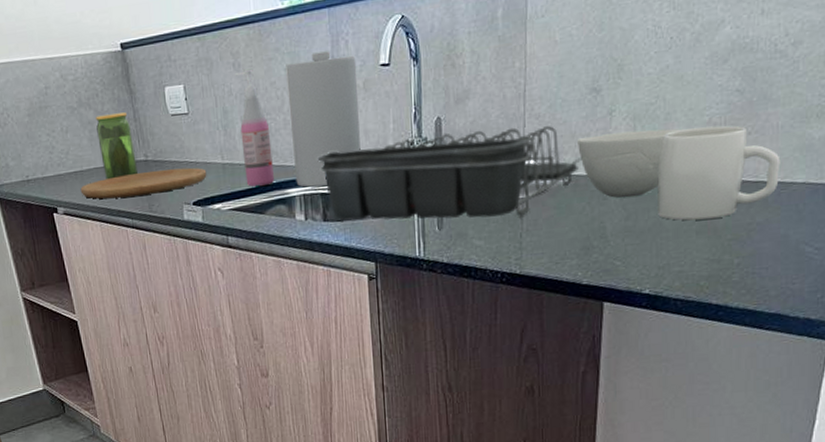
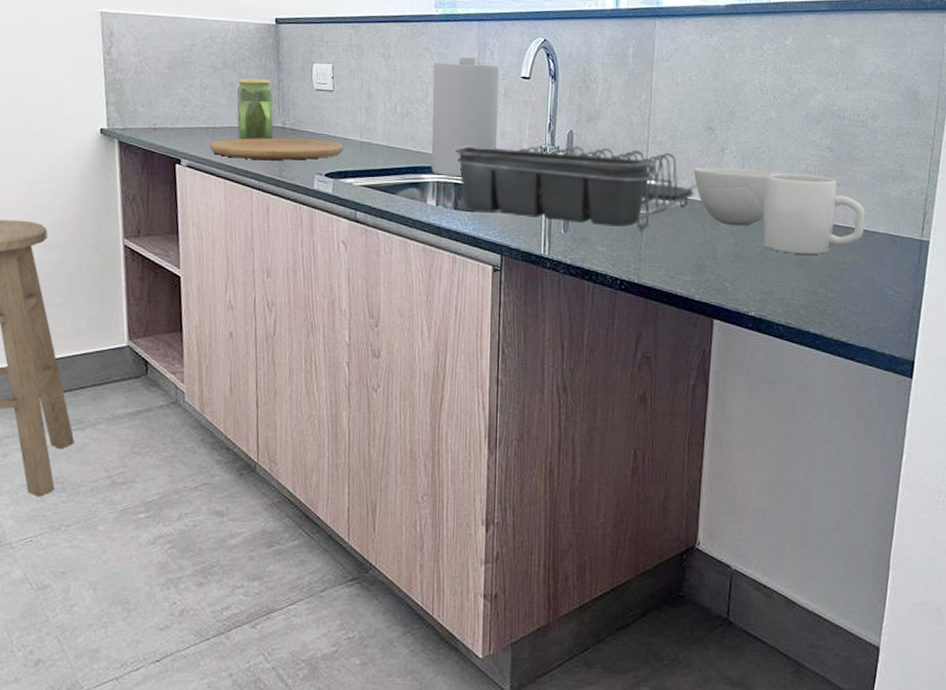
soap dispenser: present [234,68,274,187] -> none [382,61,412,168]

